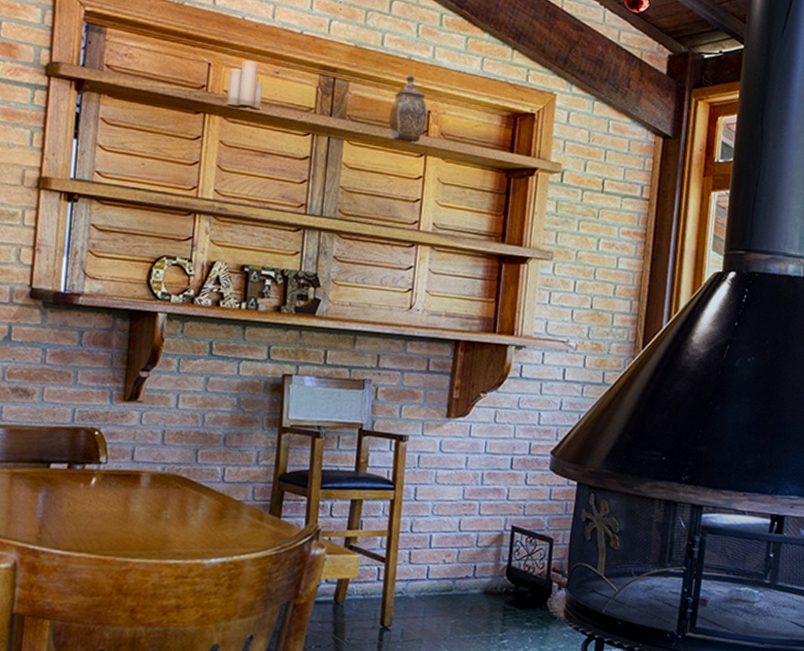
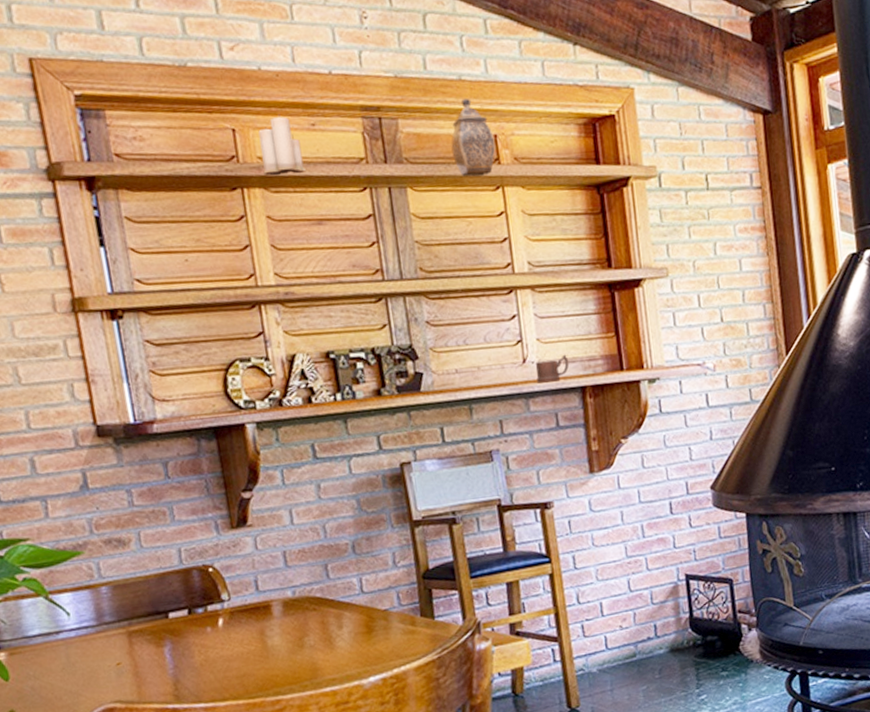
mug: none [418,308,450,331] -> present [535,354,570,383]

